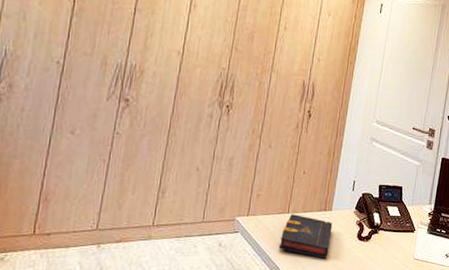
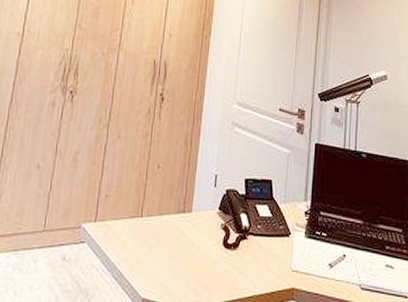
diary: present [278,214,333,258] -> none [131,218,194,273]

